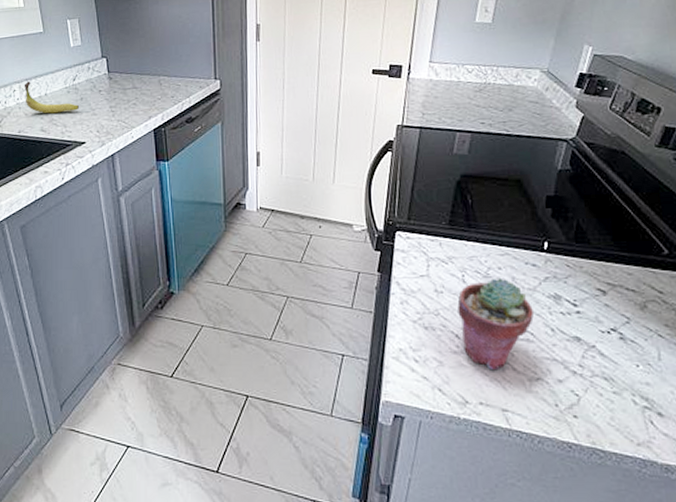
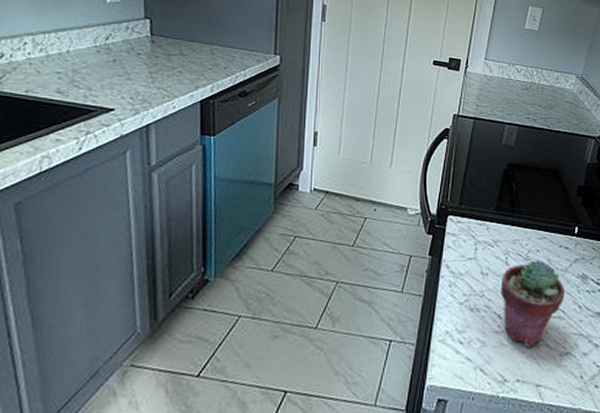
banana: present [24,80,80,114] -> none [39,34,111,74]

